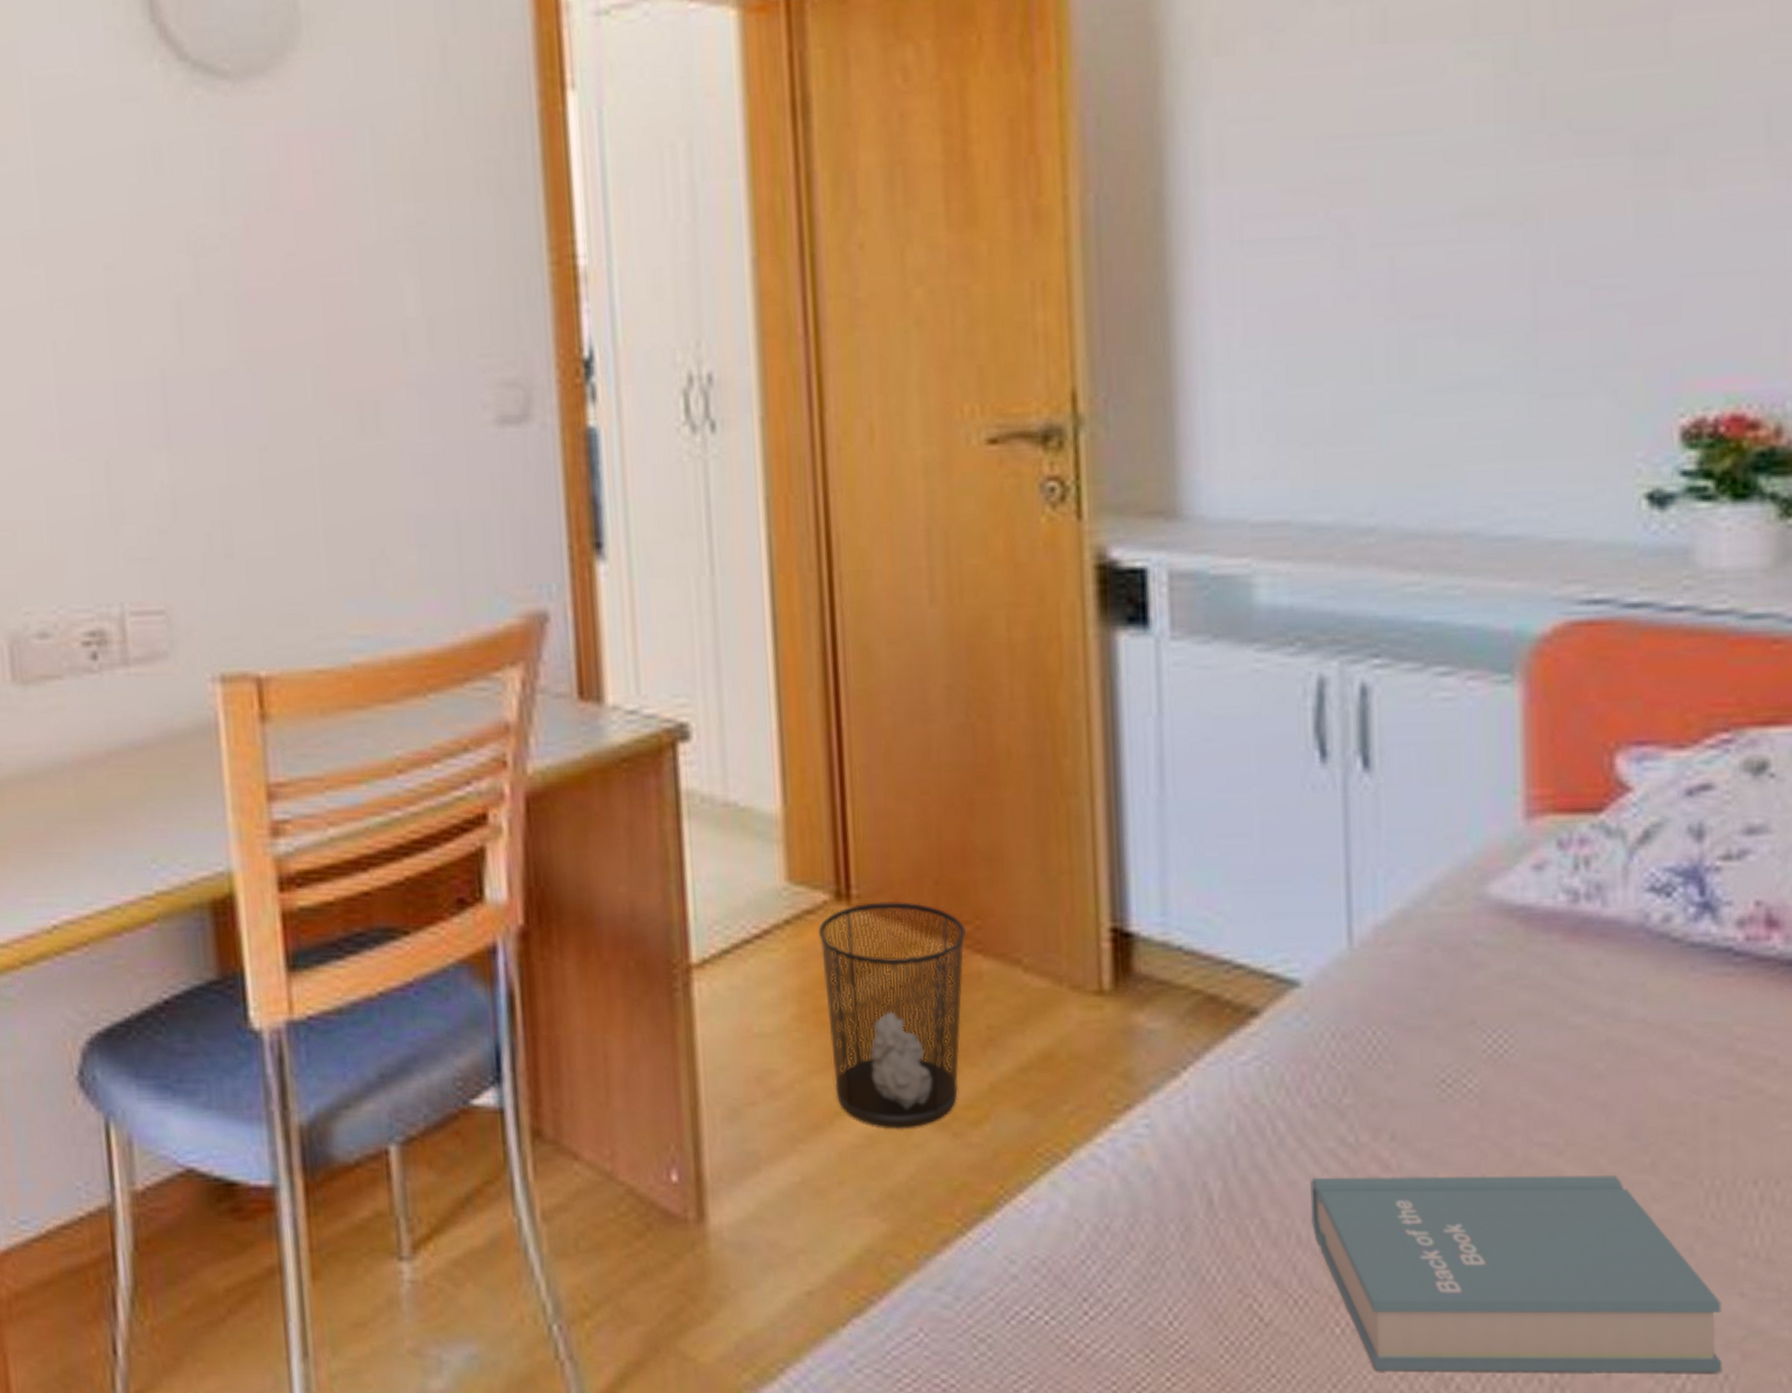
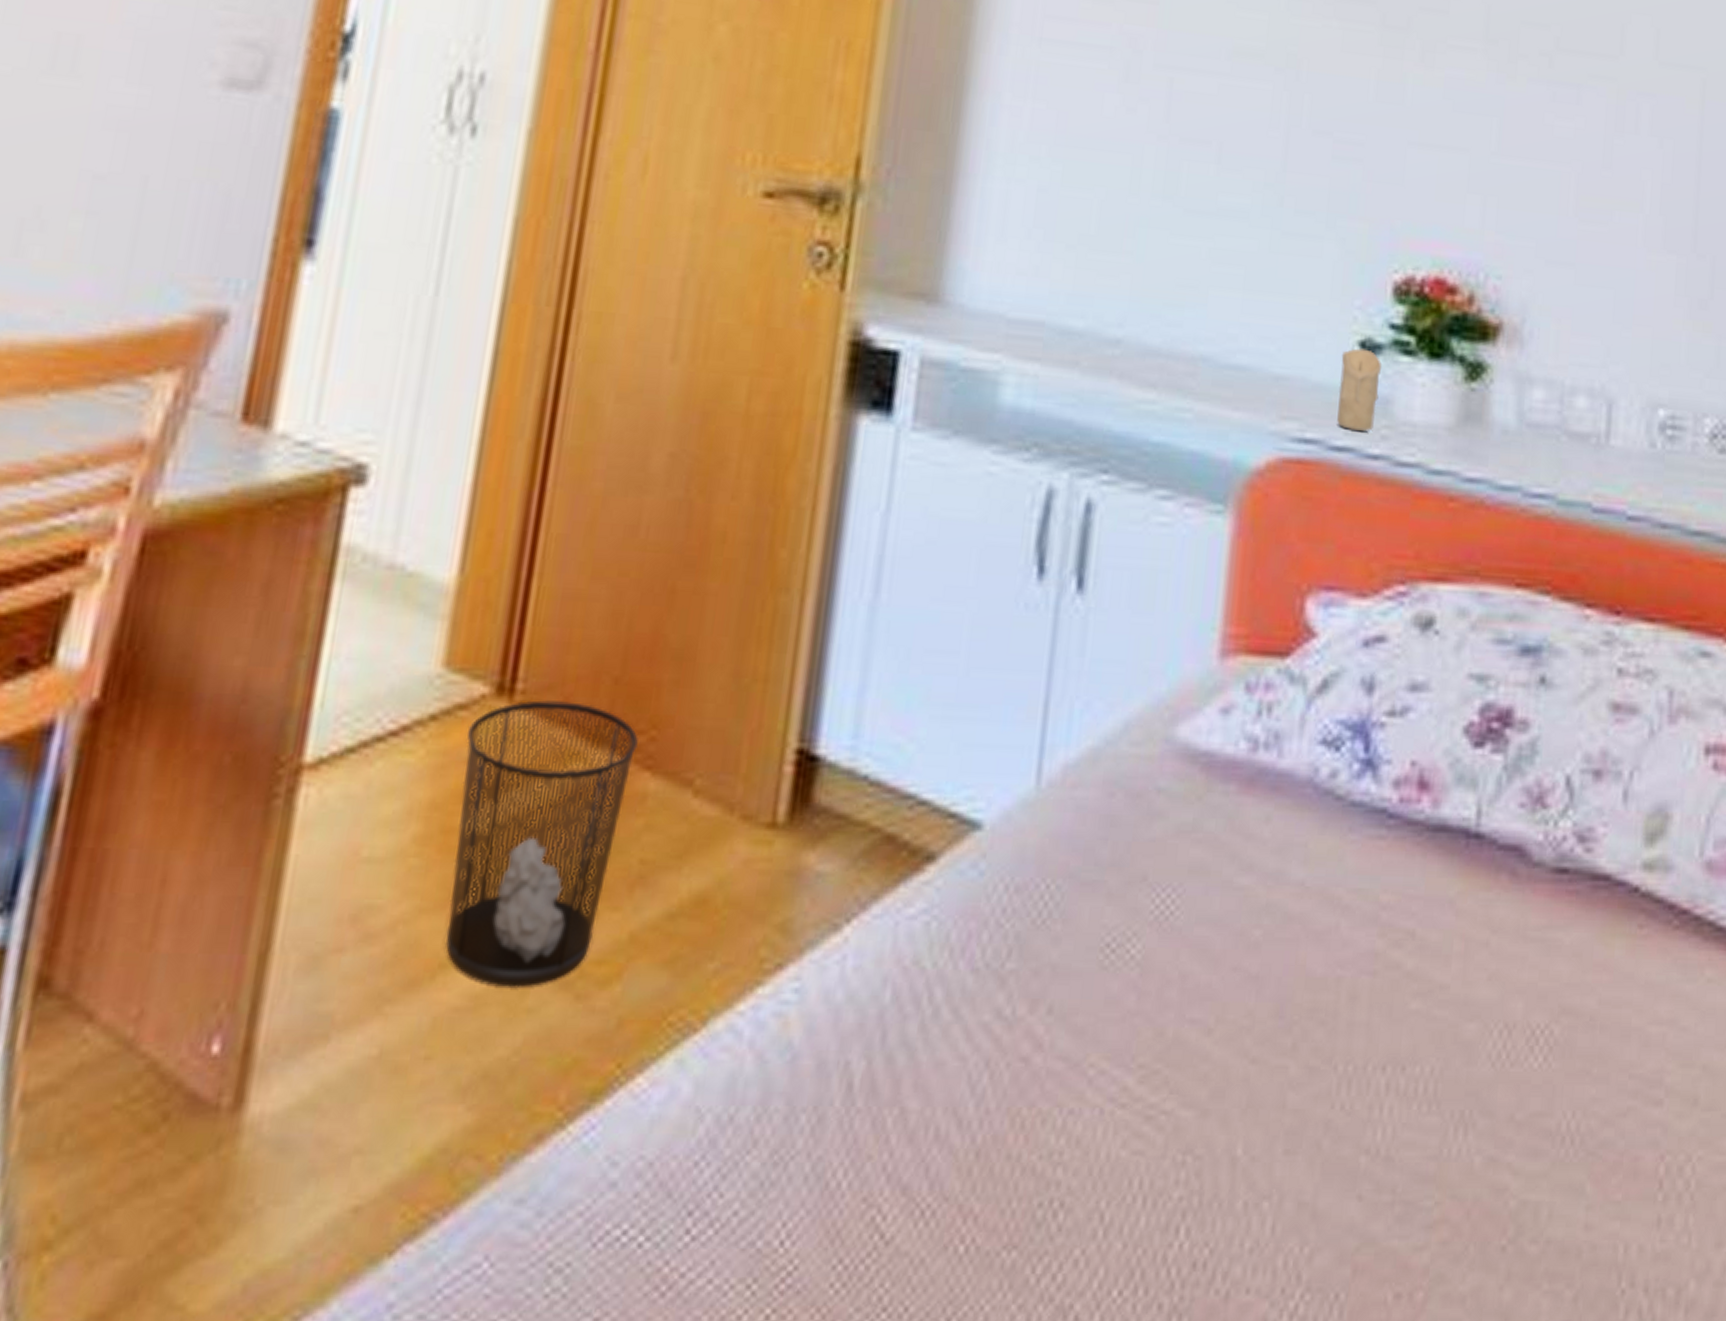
book: present [1310,1175,1723,1373] -> none [953,1056,1341,1299]
candle: none [1626,501,1677,585] -> present [1337,348,1383,431]

